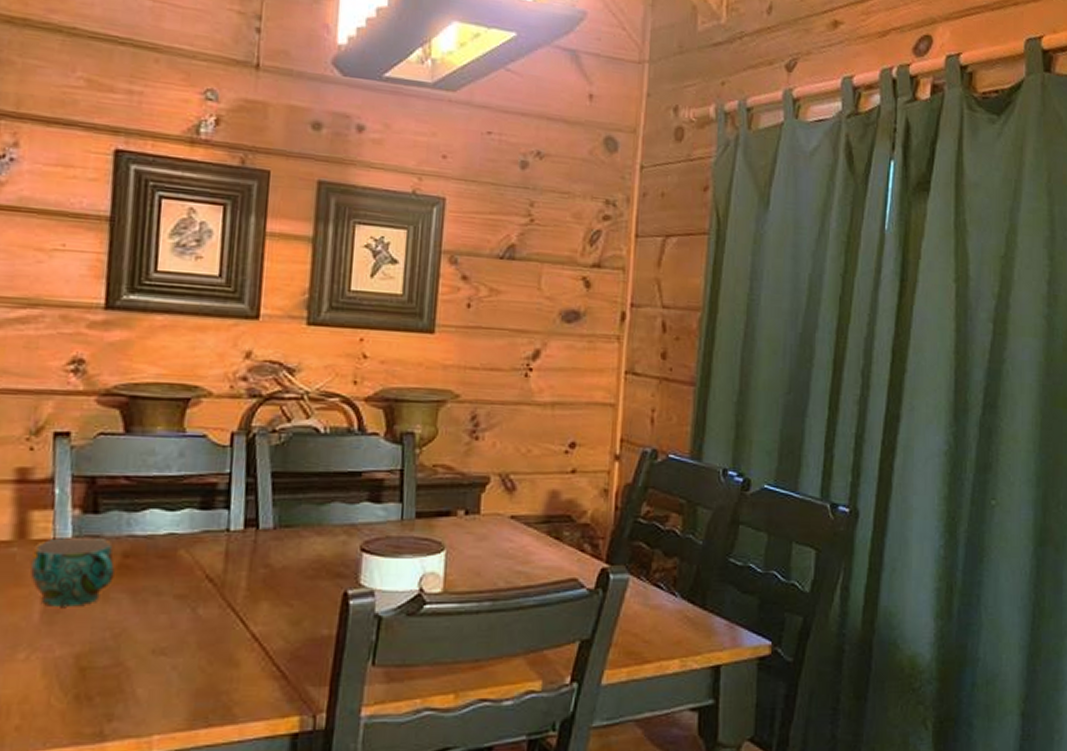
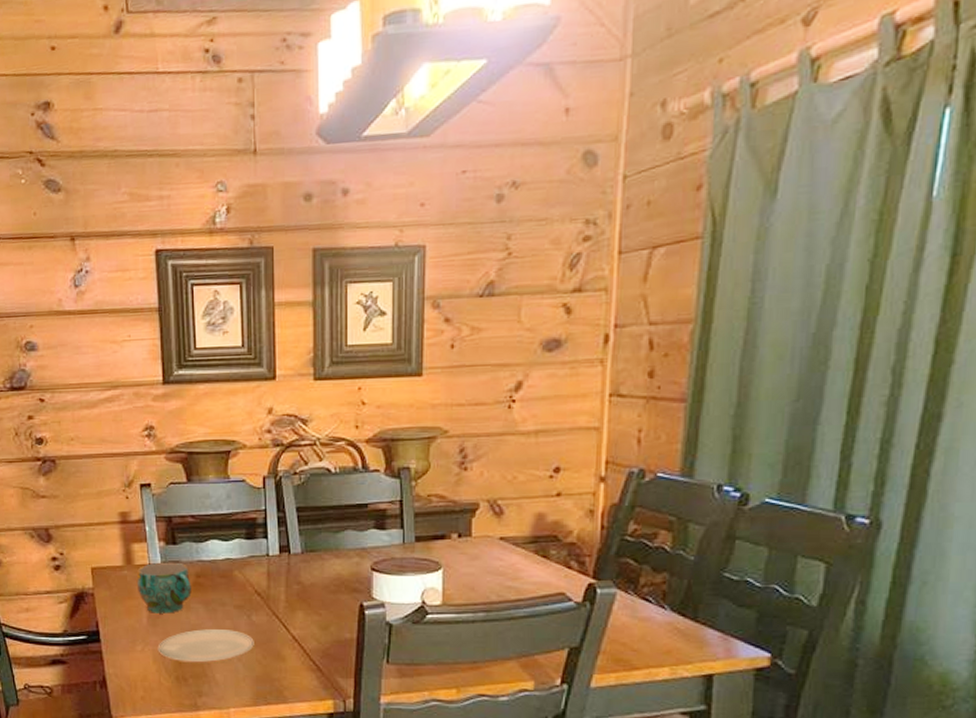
plate: none [51,627,198,676] -> present [157,629,254,664]

